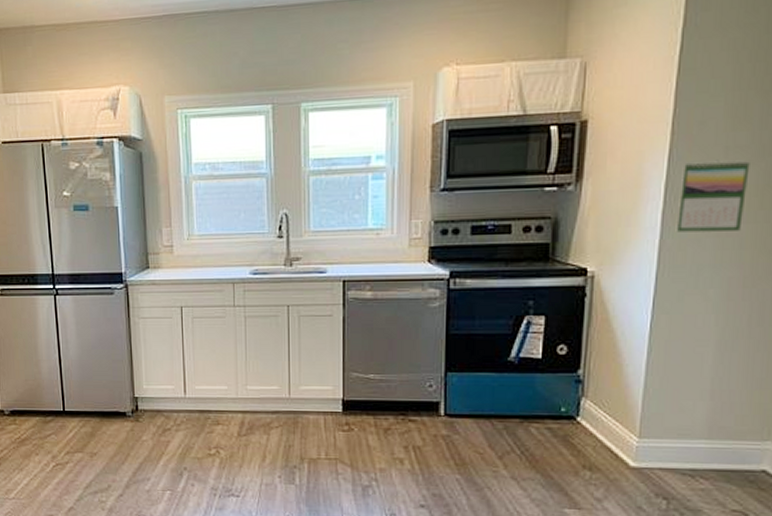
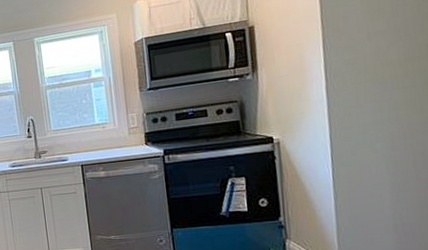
calendar: present [675,159,750,232] -> none [336,41,393,102]

